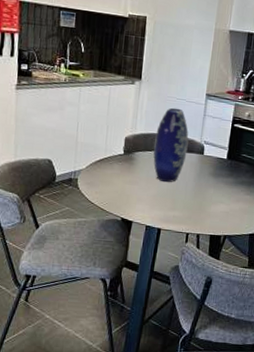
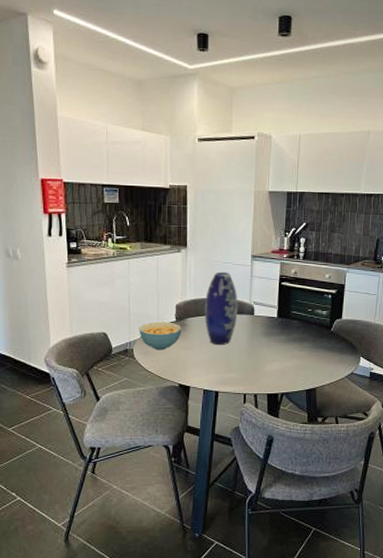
cereal bowl: none [85,153,129,183] -> present [139,321,181,351]

